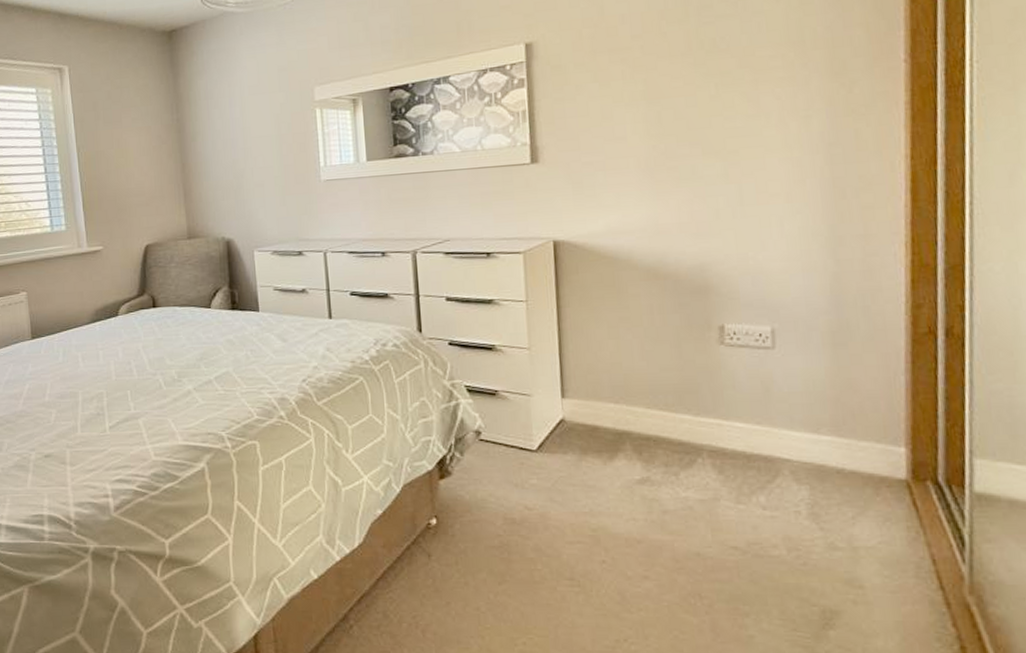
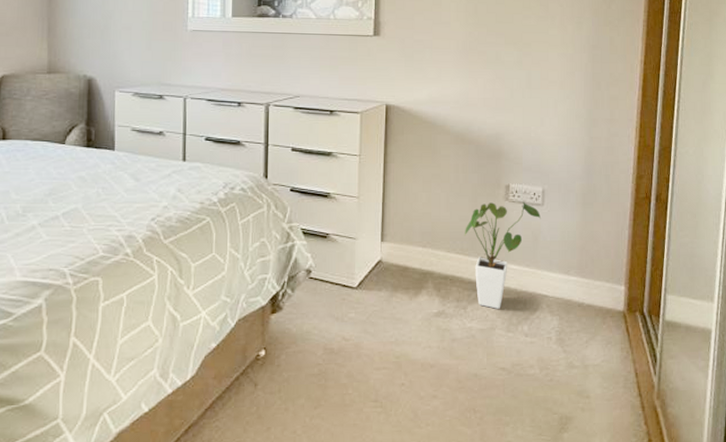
house plant: none [668,344,772,476] -> present [465,201,541,309]

